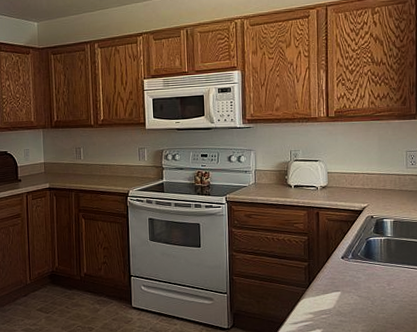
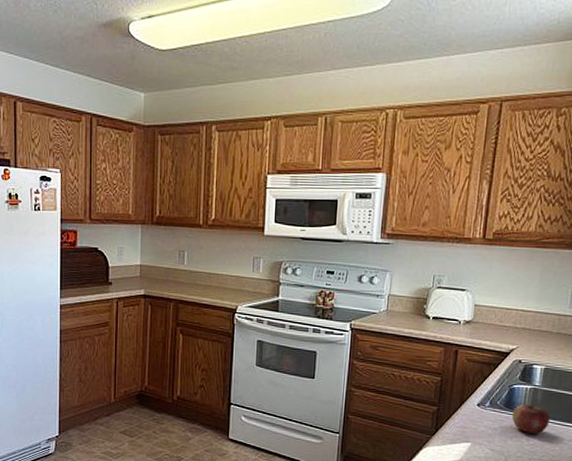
apple: none [372,251,405,279] -> present [511,402,551,435]

